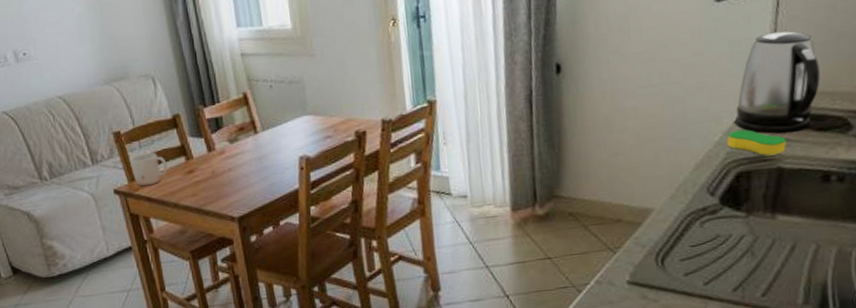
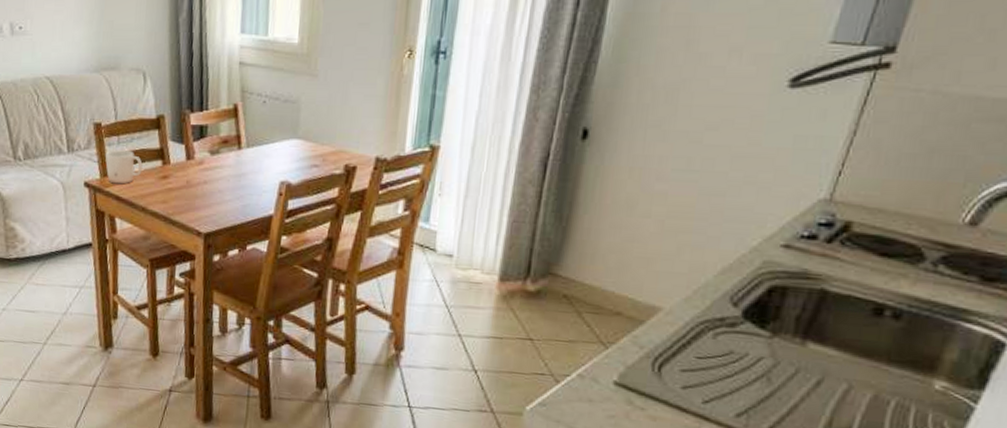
sponge: present [727,129,787,156] -> none [766,238,840,275]
kettle: present [734,30,820,134] -> none [780,133,901,254]

